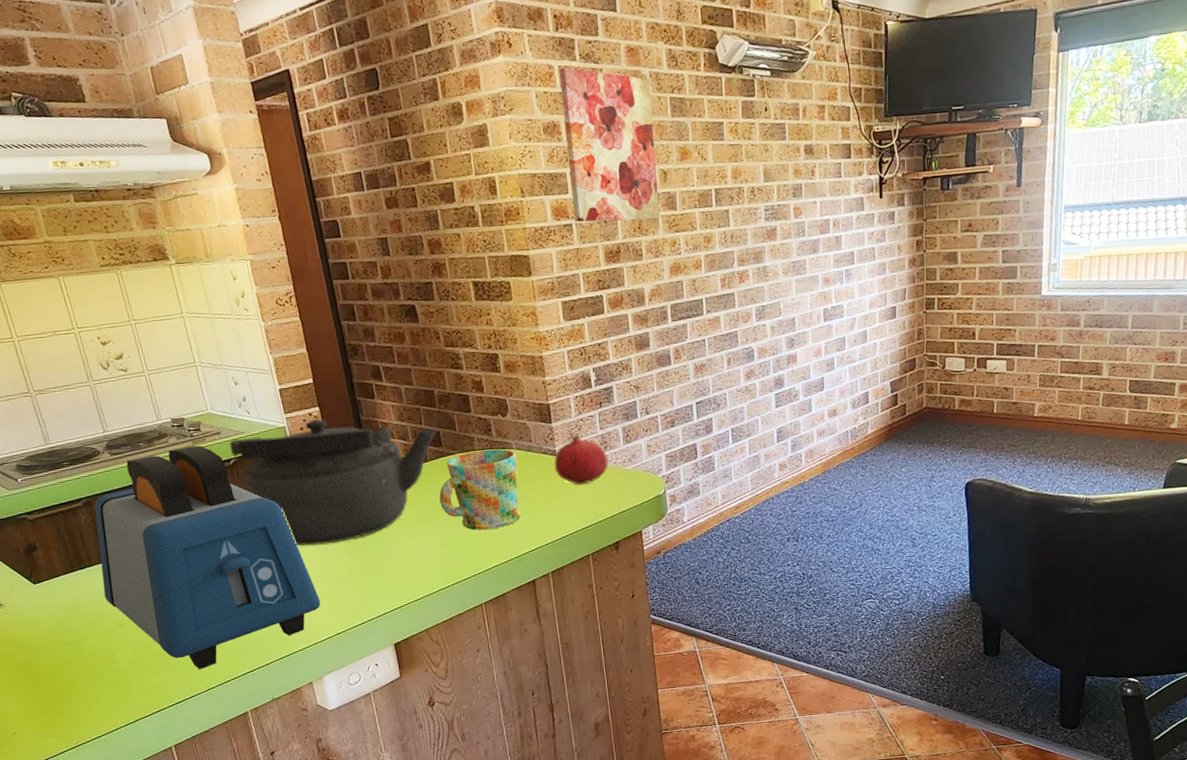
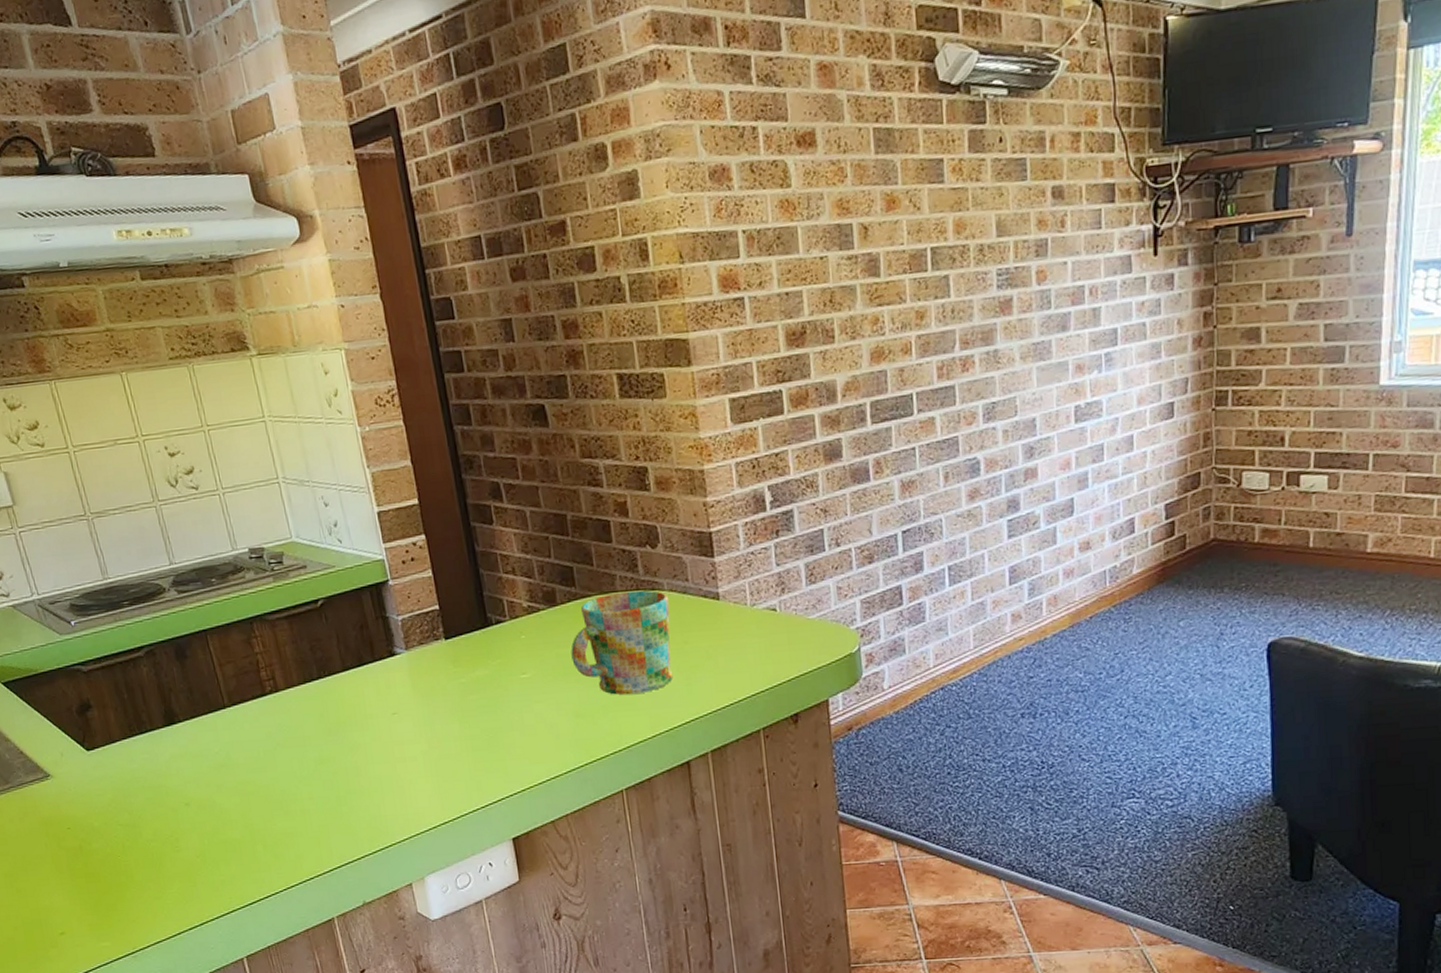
toaster: present [94,445,321,670] -> none [158,582,424,863]
kettle: present [229,419,438,546] -> none [317,550,571,711]
fruit: present [554,433,609,485] -> none [716,570,786,638]
wall art: present [559,67,660,222] -> none [730,93,858,295]

